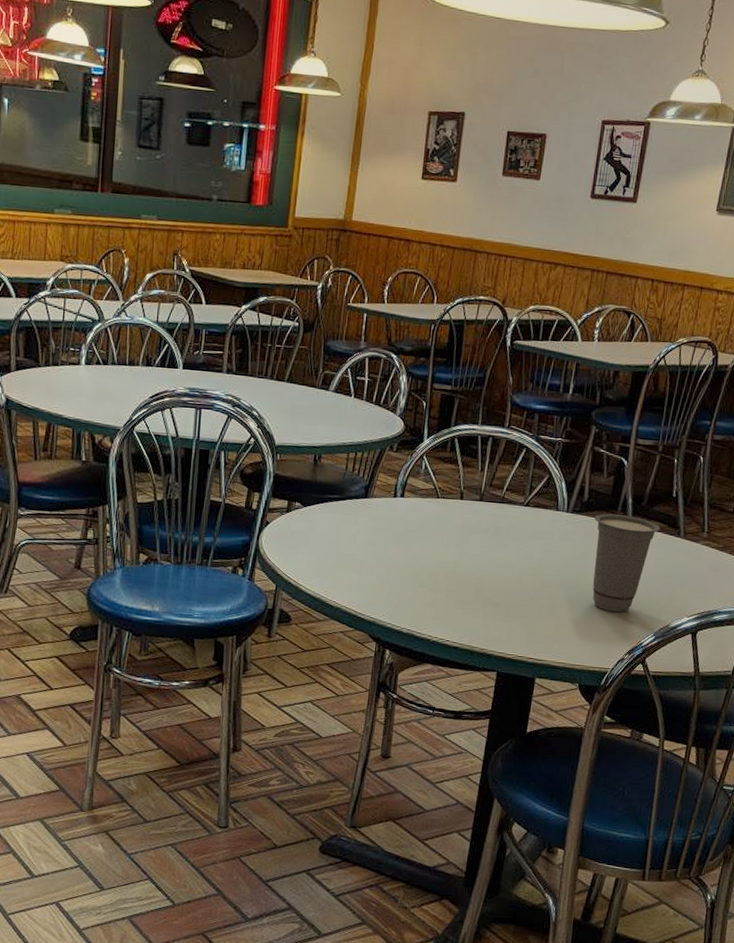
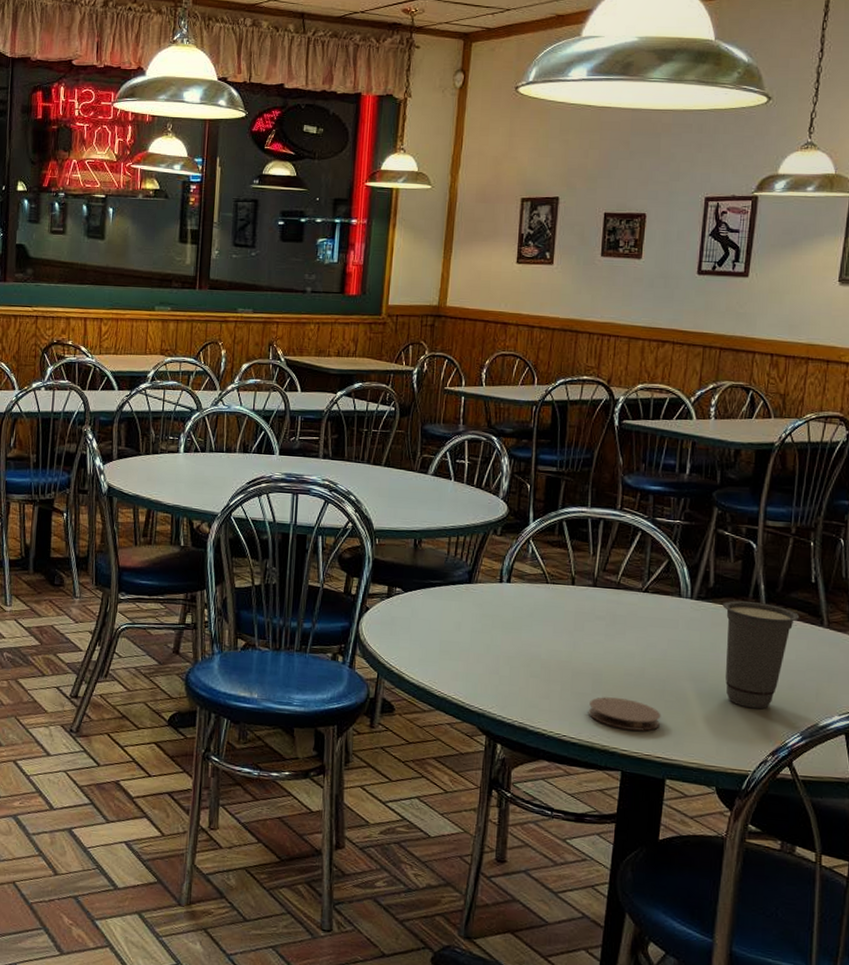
coaster: none [469,604,535,635] -> present [588,697,661,731]

